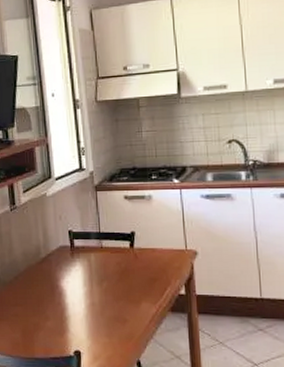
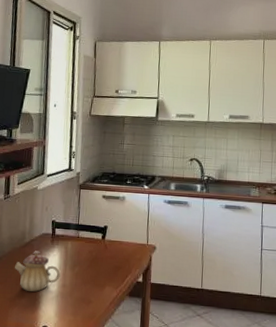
teapot: none [34,266,87,313] -> present [15,251,60,292]

